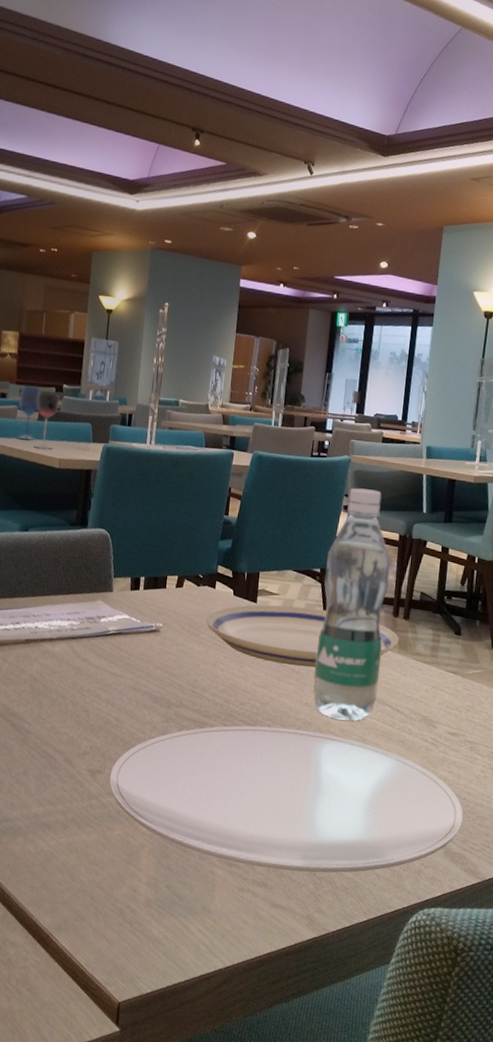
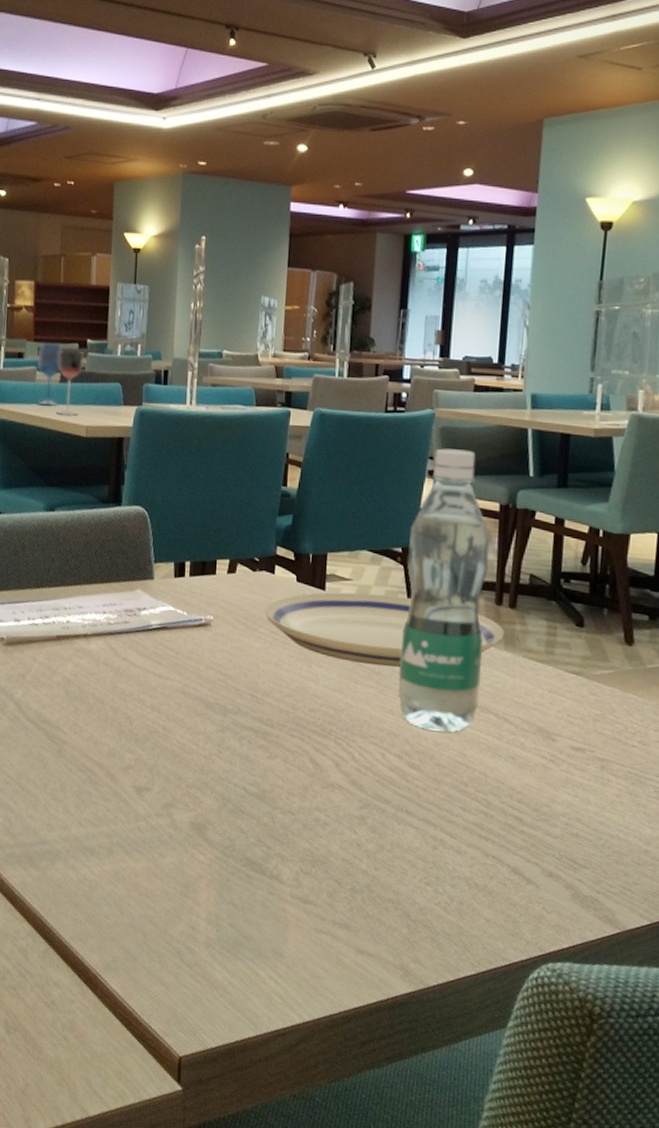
plate: present [109,725,464,873] -> none [158,736,596,916]

